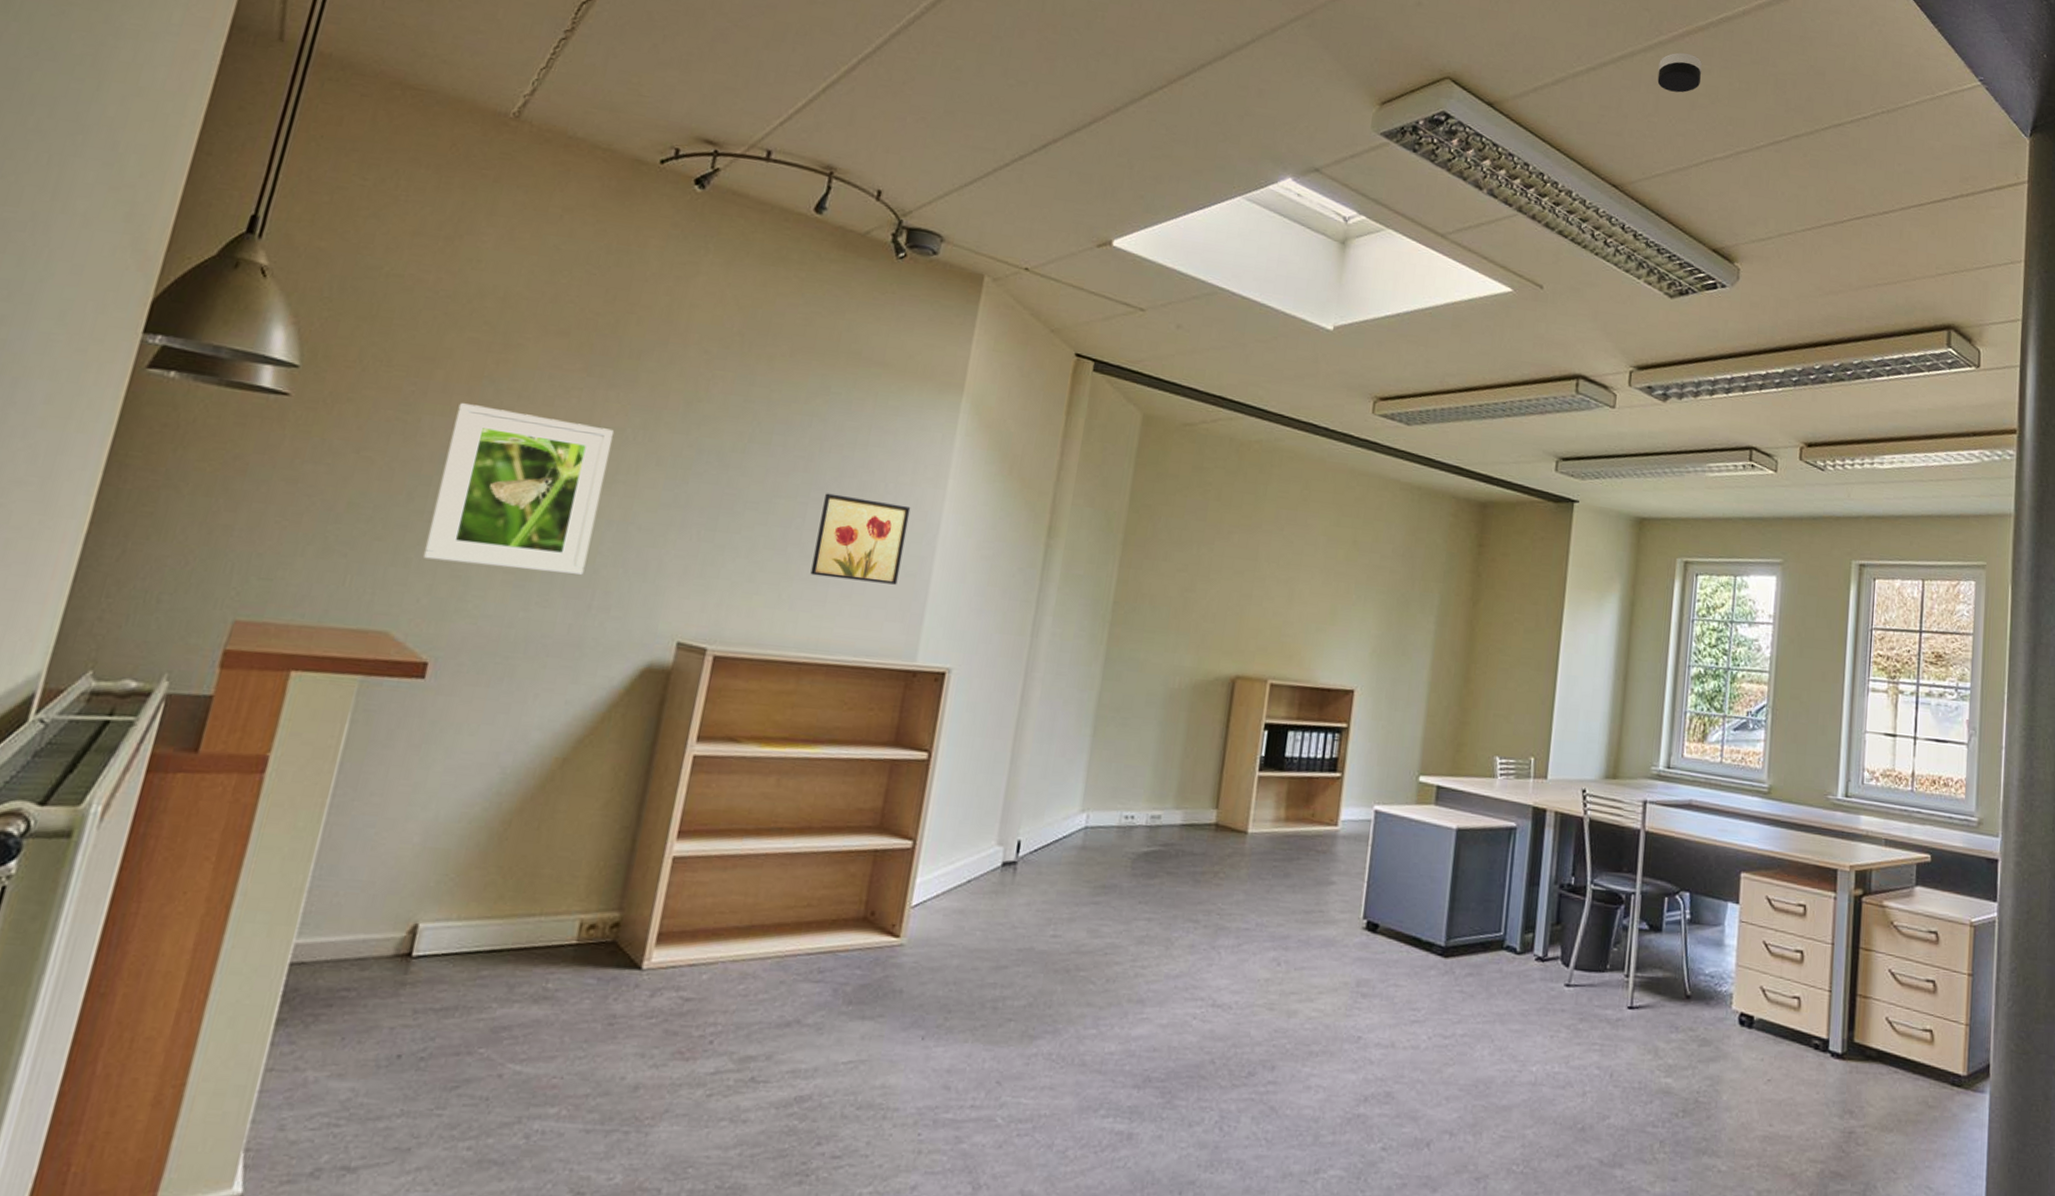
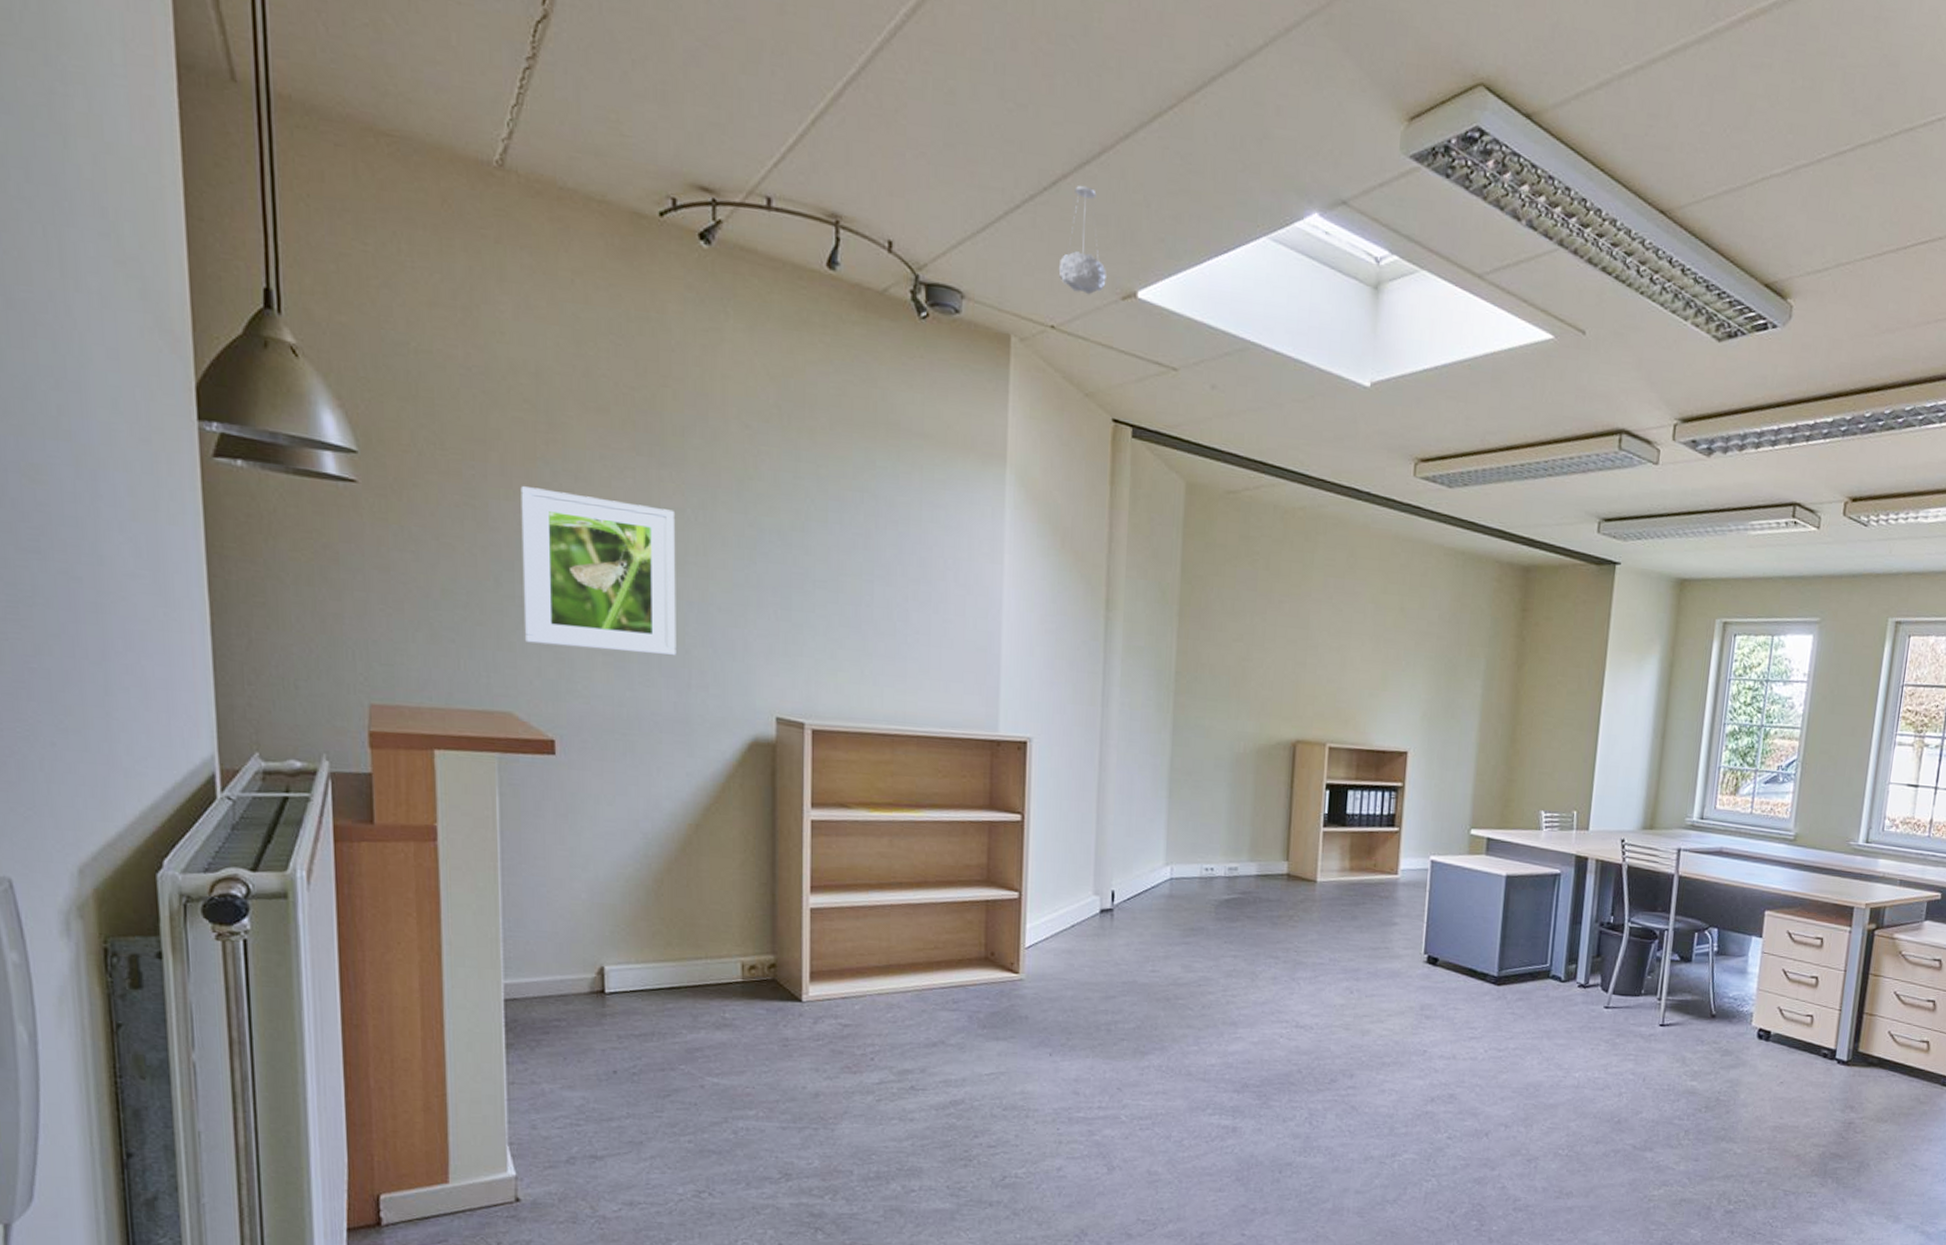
wall art: present [810,493,911,585] -> none [887,570,972,659]
pendant light: none [1038,148,1085,242] -> present [1058,185,1106,295]
smoke detector: present [1657,52,1702,93] -> none [1712,43,1762,95]

